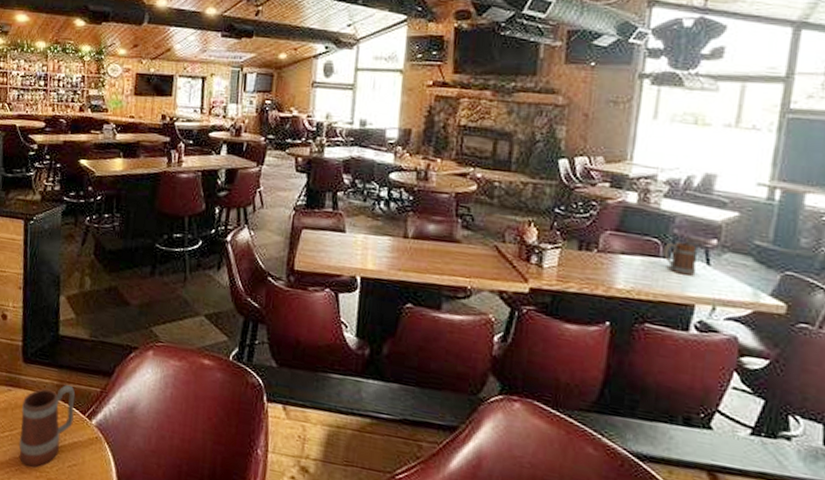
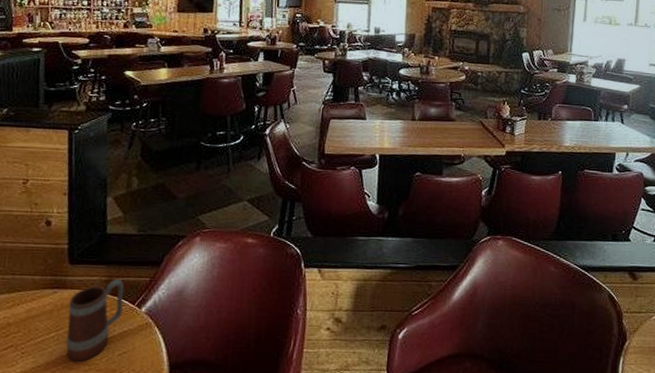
beer mug: present [663,241,697,276] -> none [594,108,616,132]

